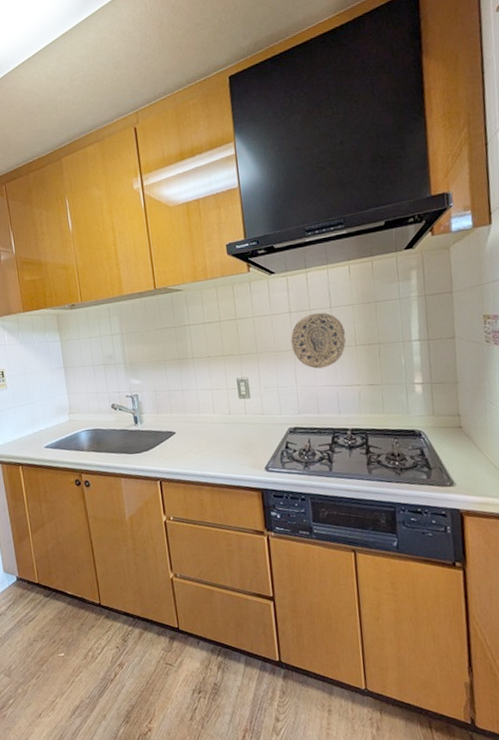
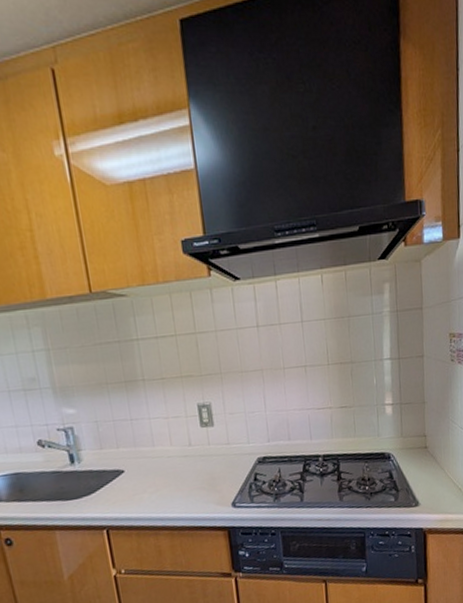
decorative plate: present [290,312,346,369] -> none [258,327,318,391]

